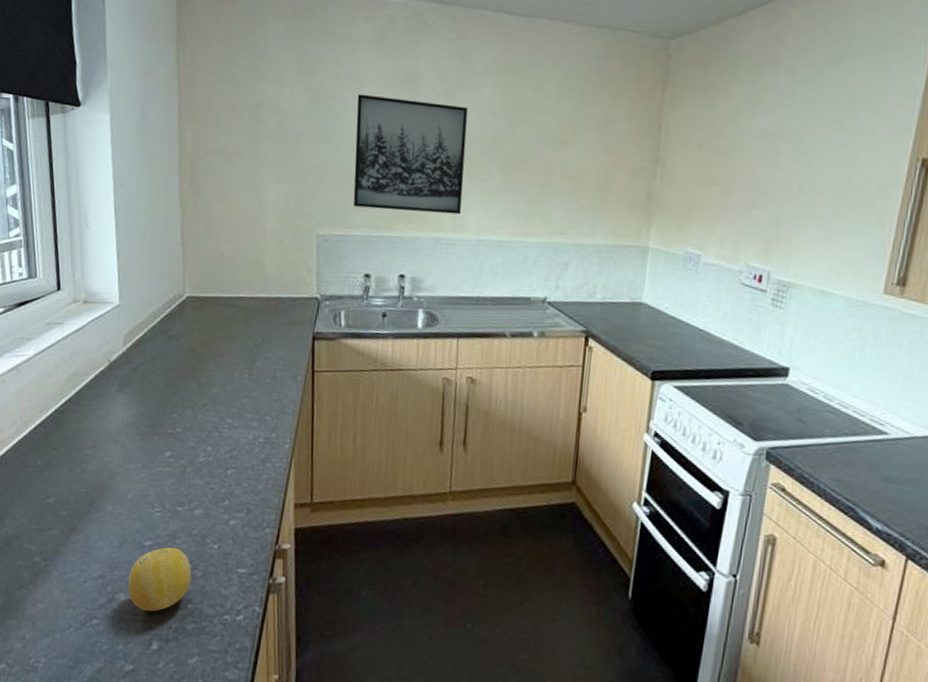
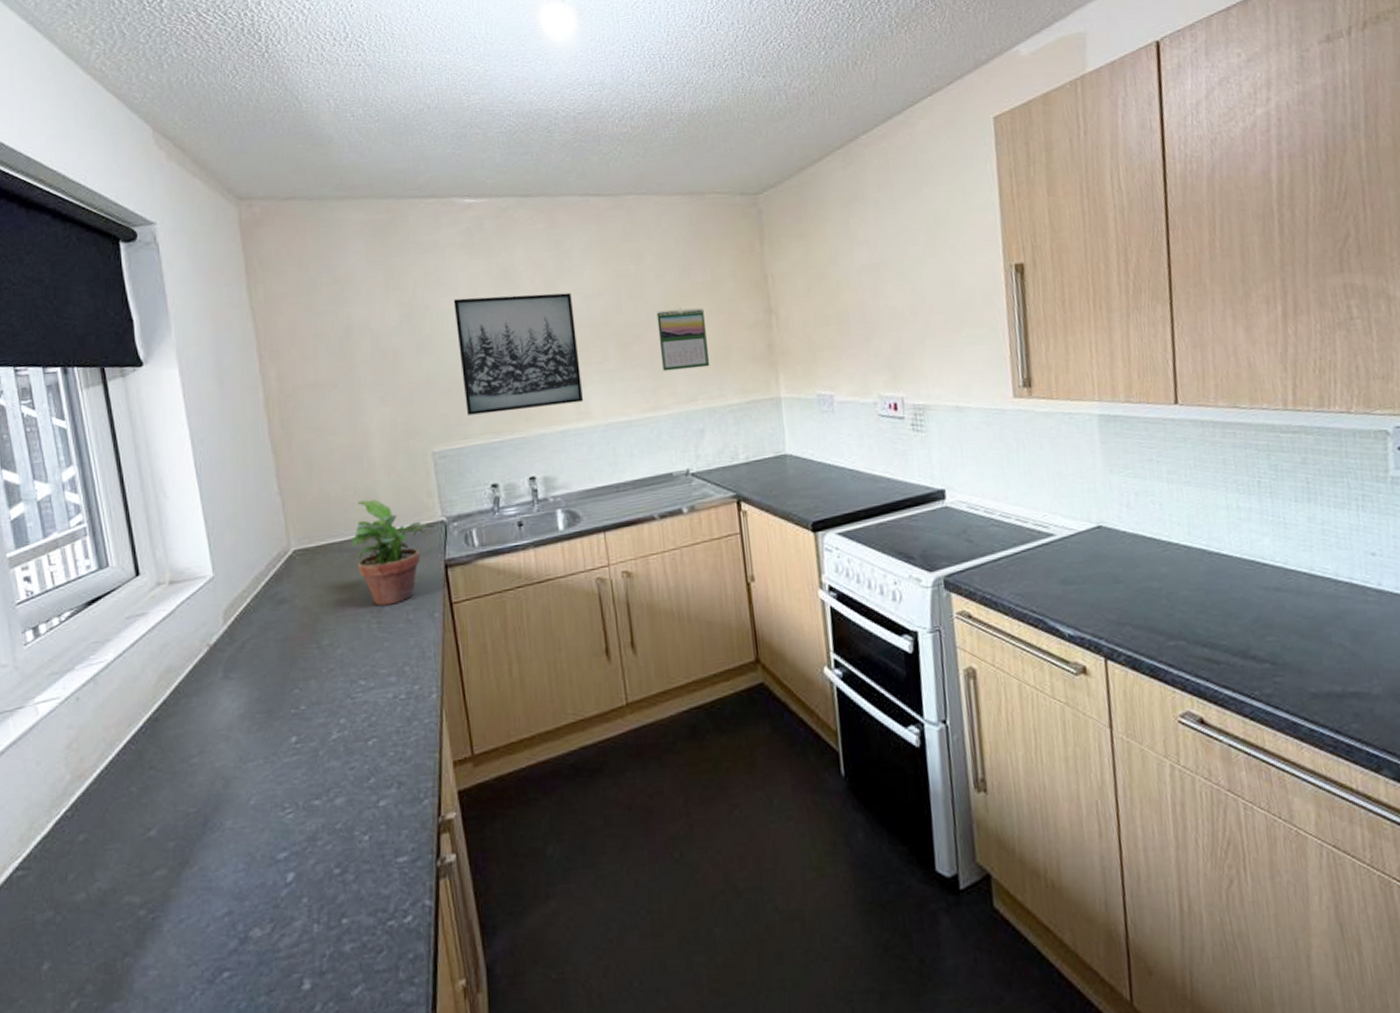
fruit: present [128,547,192,612] -> none [262,852,342,943]
potted plant: none [235,265,311,361] -> present [350,499,436,606]
calendar: none [541,140,592,204] -> present [656,307,710,372]

